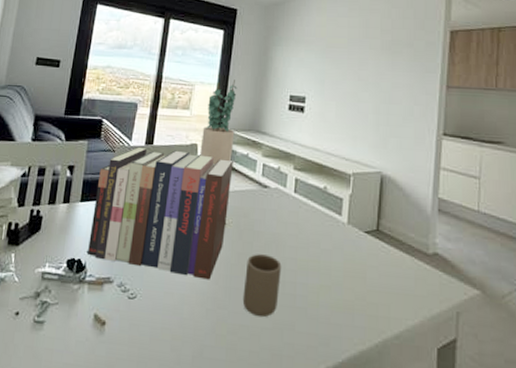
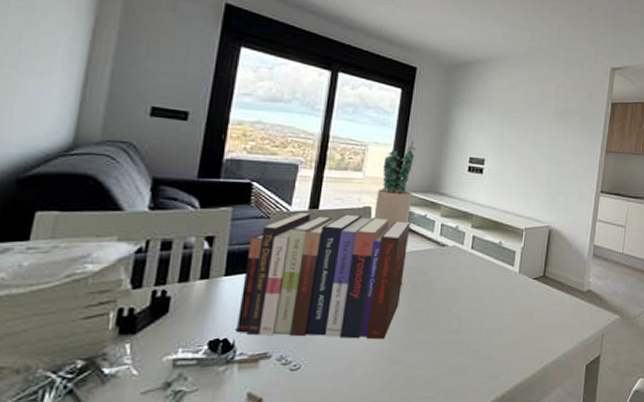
cup: present [242,254,282,318] -> none [418,308,458,366]

